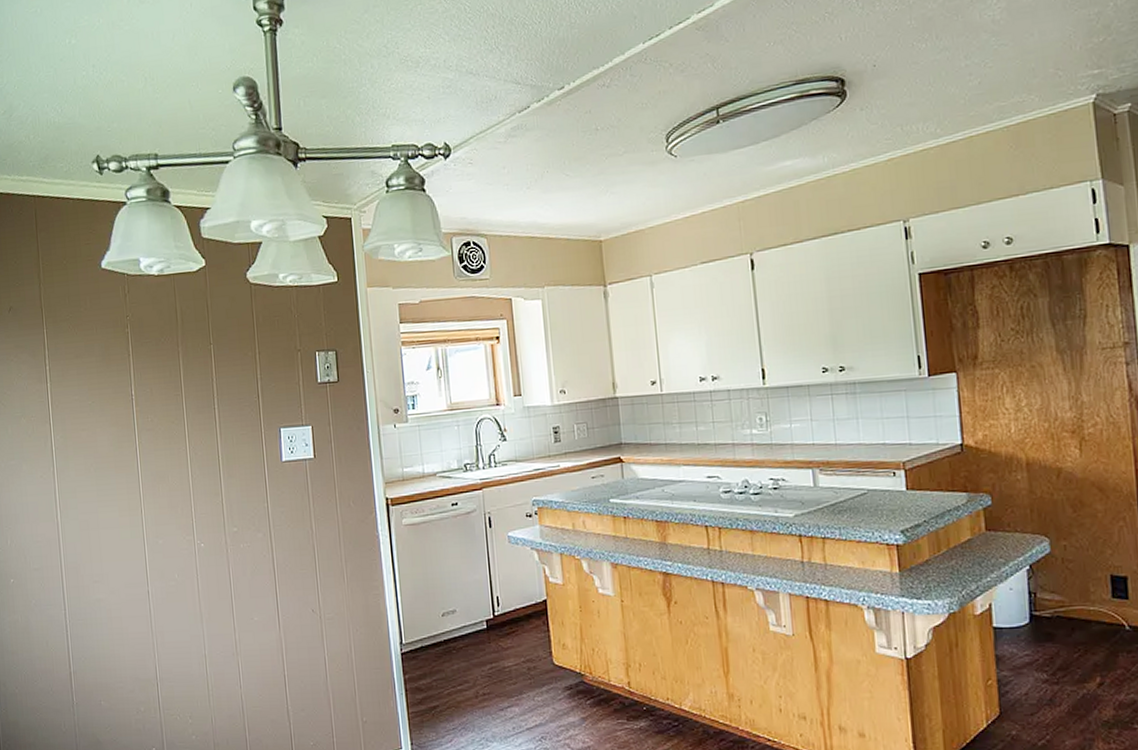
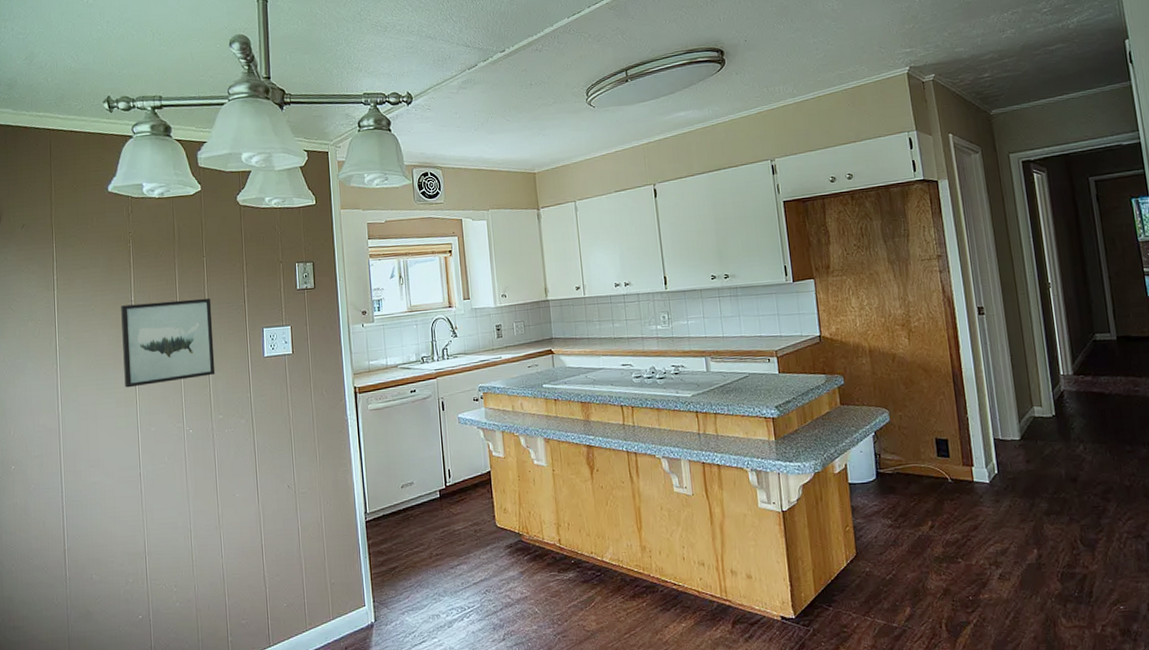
wall art: none [120,392,228,495] -> present [121,298,216,388]

